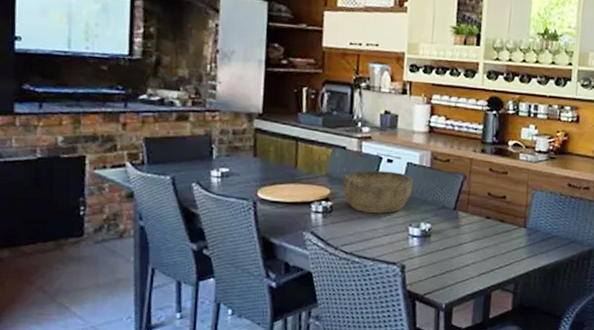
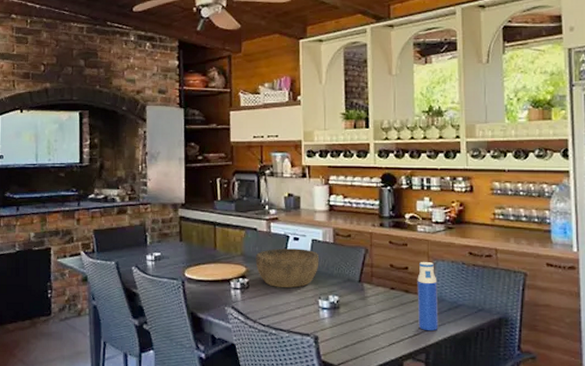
water bottle: none [510,191,534,262] -> present [417,262,439,331]

